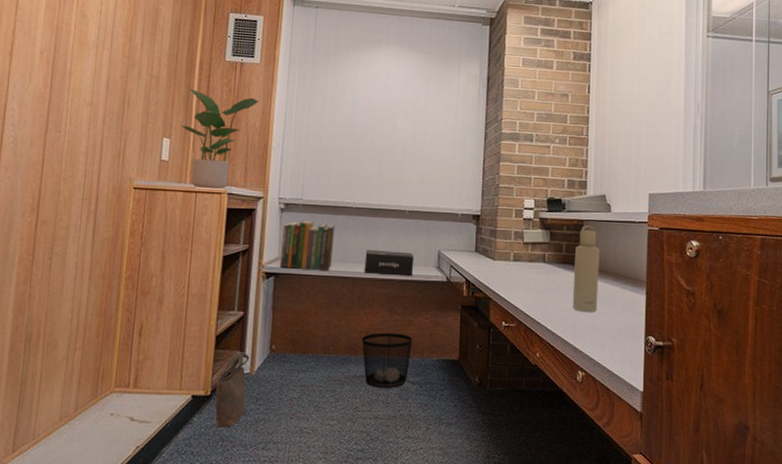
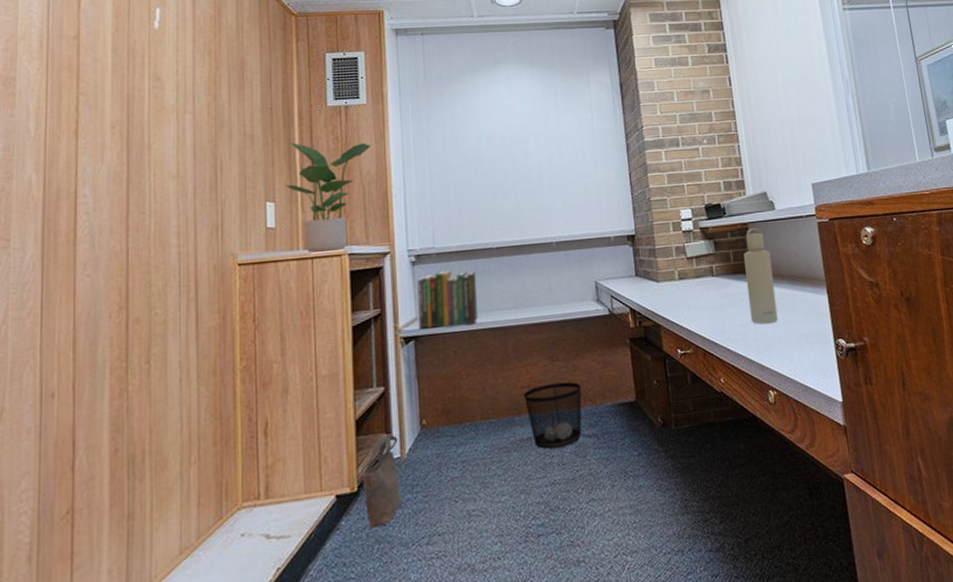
box: present [364,250,415,277] -> none [514,288,571,320]

